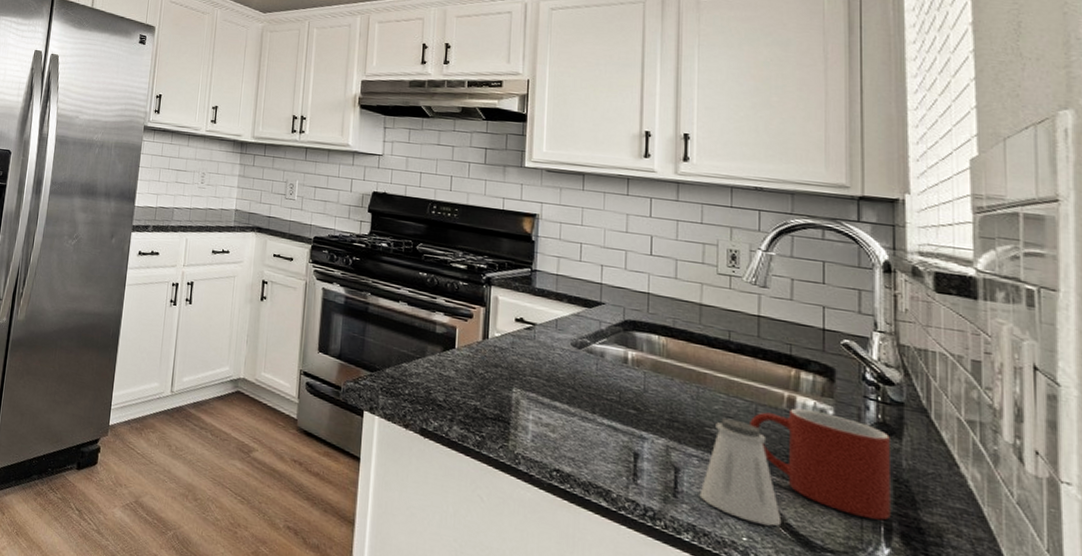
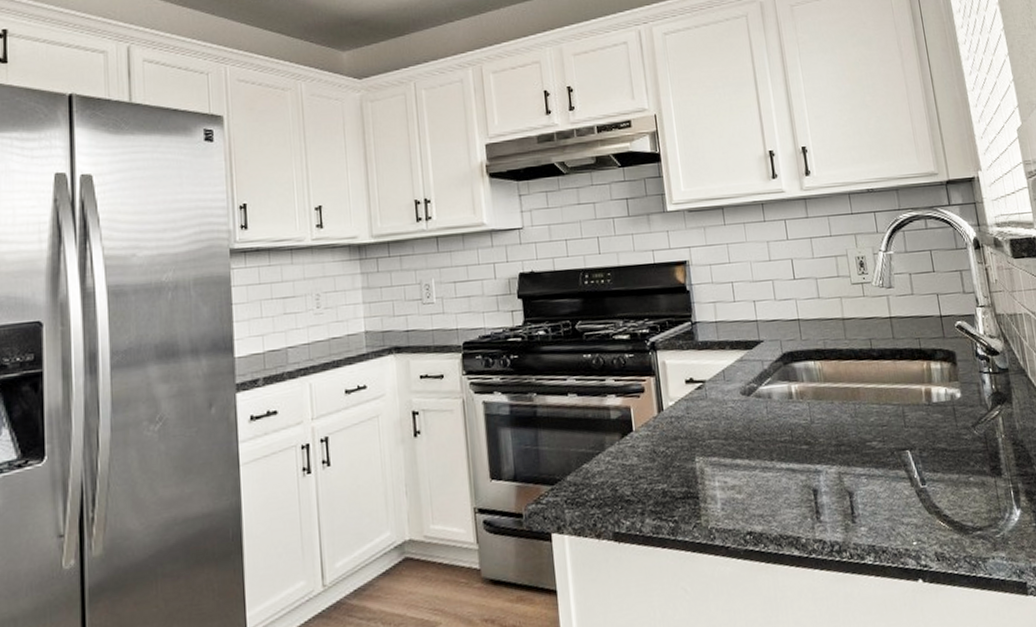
saltshaker: present [699,418,782,527] -> none [872,426,940,525]
mug: present [750,408,891,521] -> none [900,396,1016,488]

